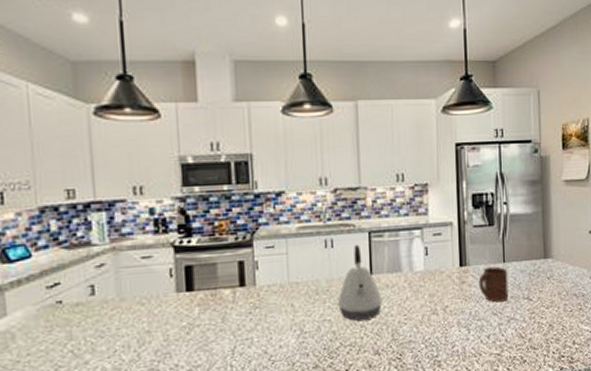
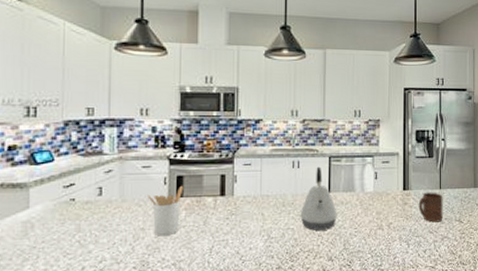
utensil holder: none [151,276,194,339] -> present [147,185,184,237]

